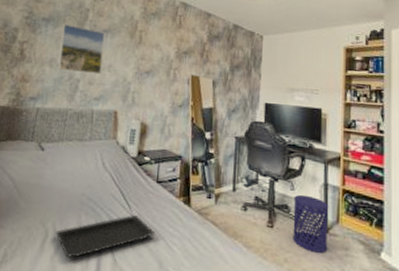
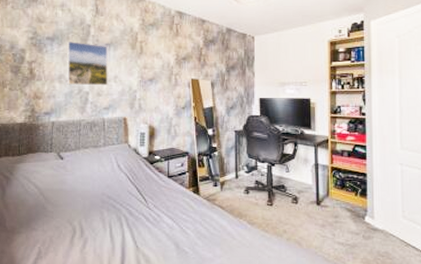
serving tray: present [55,215,156,258] -> none [82,207,171,248]
waste bin: present [292,194,329,253] -> none [289,175,320,222]

